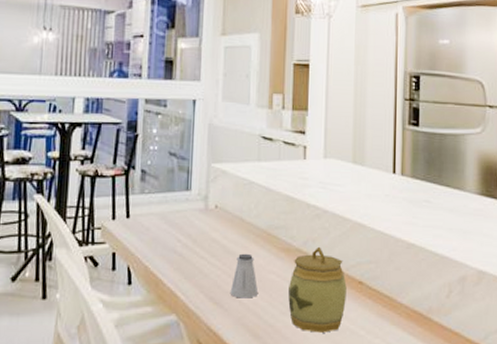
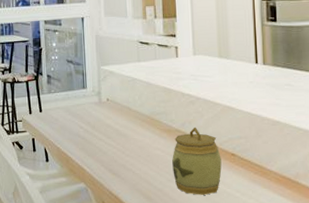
saltshaker: present [230,253,259,298] -> none [124,135,148,170]

